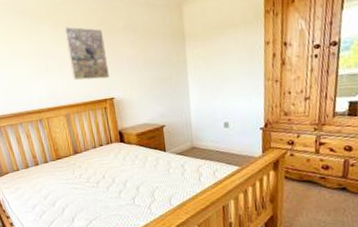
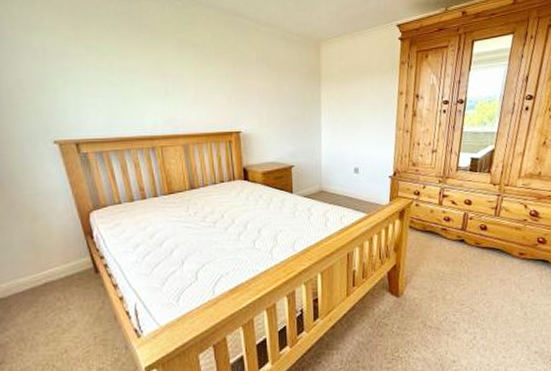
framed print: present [63,26,109,80] -> none [189,48,237,110]

